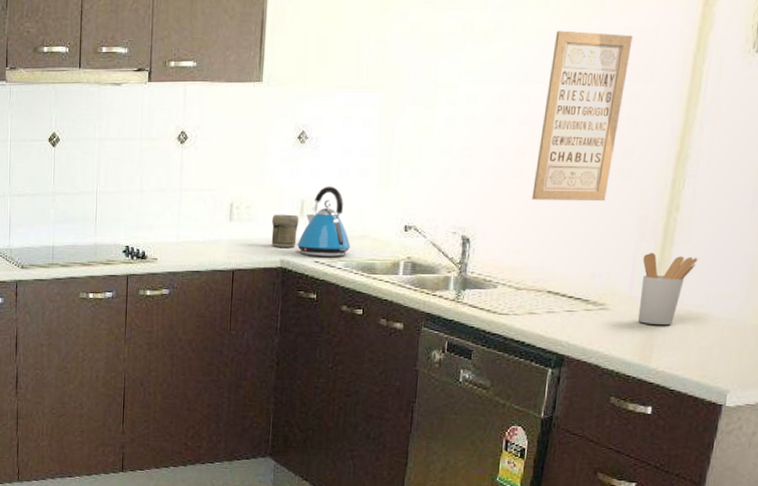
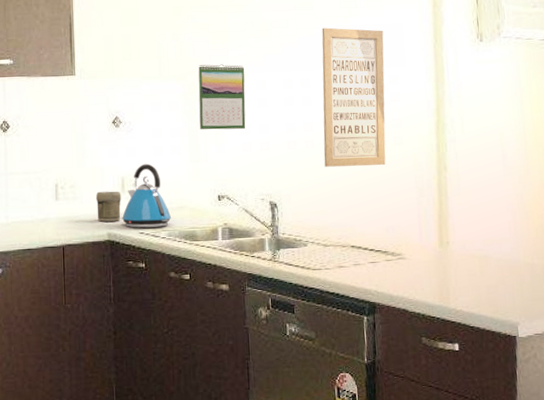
calendar: none [393,73,456,152] -> present [198,64,246,130]
utensil holder: present [638,252,698,325] -> none [425,206,470,269]

